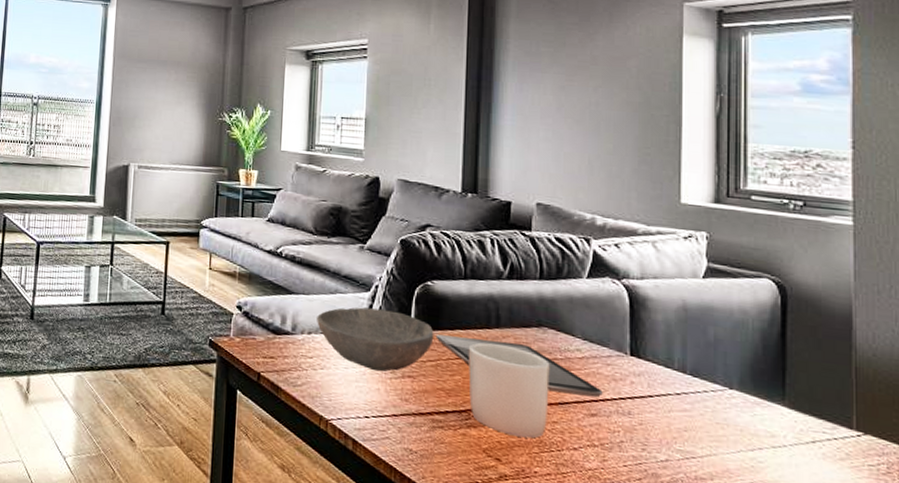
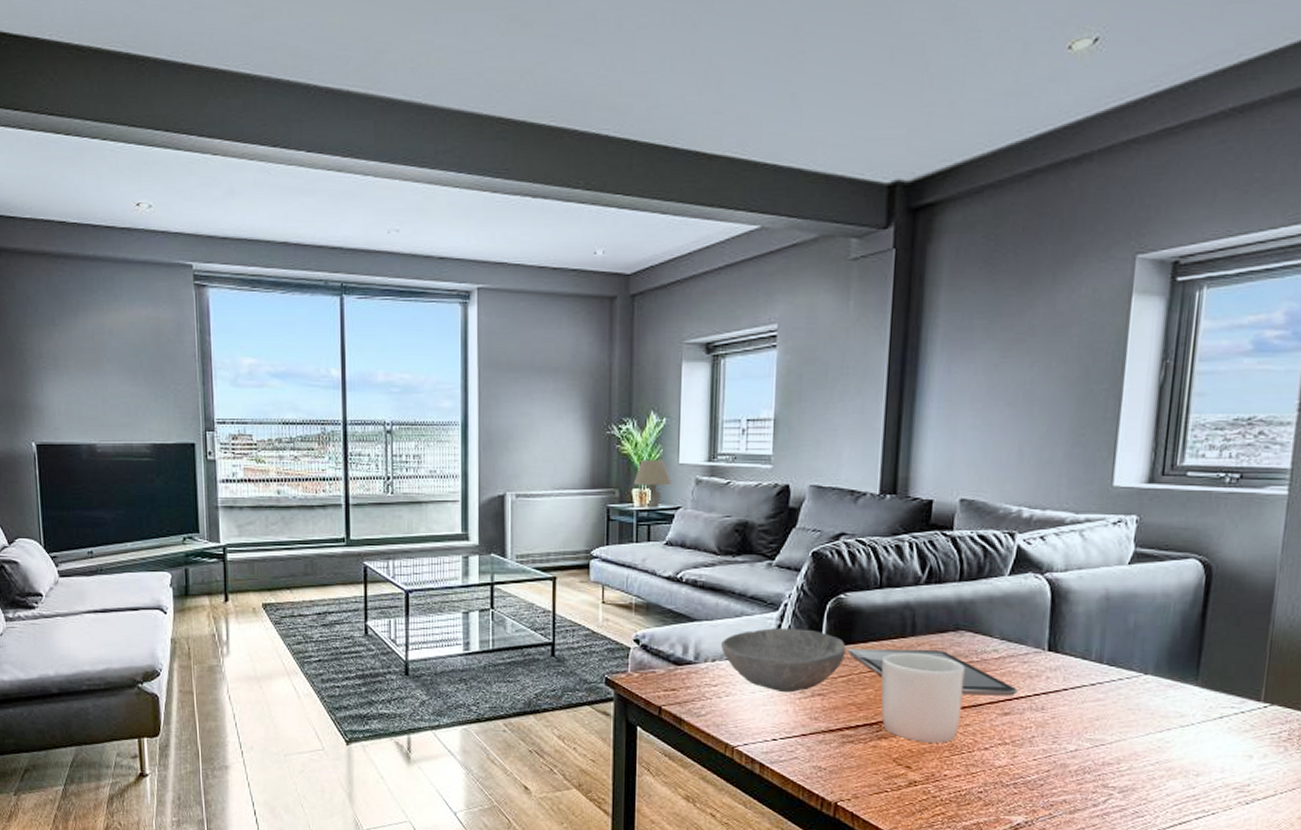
table lamp: none [240,145,274,188] -> present [633,460,671,508]

